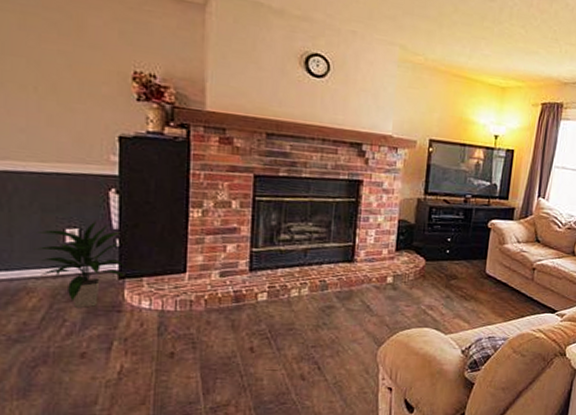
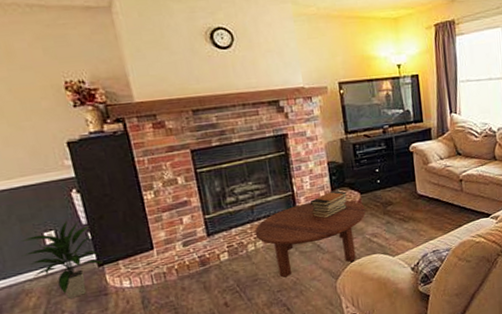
coffee table: none [302,258,427,333] -> present [254,199,366,278]
book stack: none [369,250,412,279] -> present [311,190,348,219]

